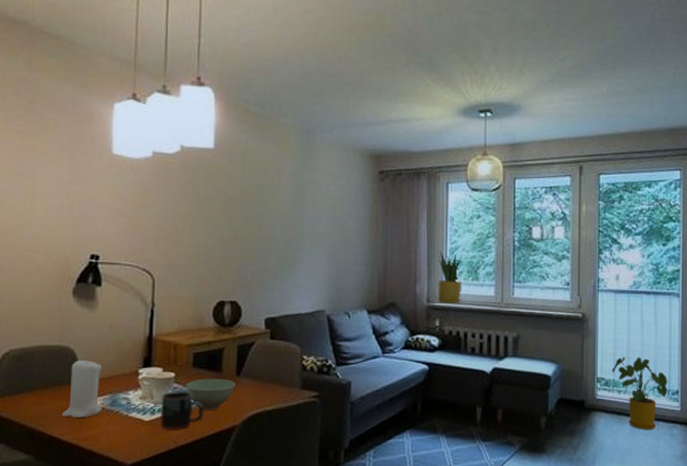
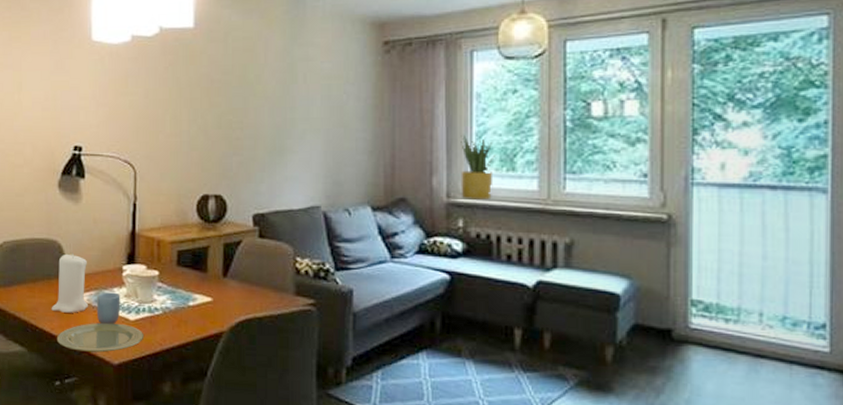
plate: none [66,424,159,455] -> present [56,322,145,353]
cup: none [110,395,136,426] -> present [96,292,121,324]
mug: present [161,391,203,429] -> none [145,290,189,331]
bowl: present [186,378,236,411] -> none [170,278,222,314]
house plant: present [611,357,669,430] -> none [714,274,810,376]

